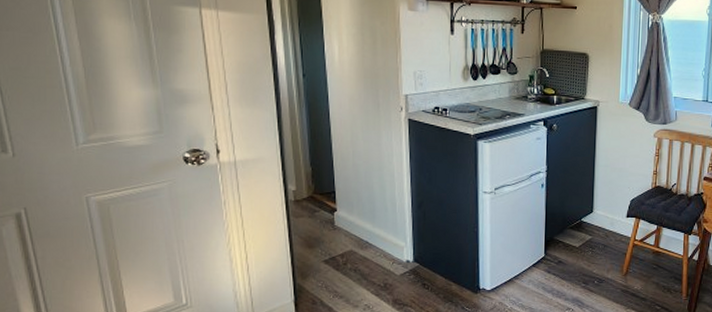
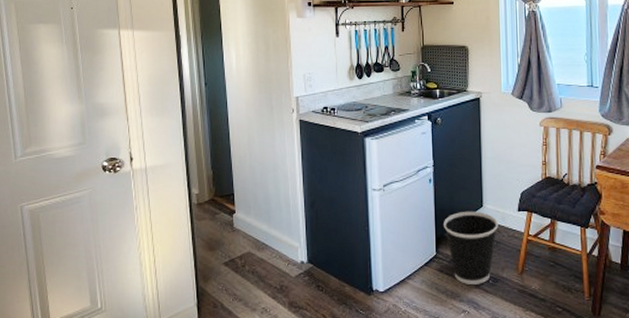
wastebasket: none [554,216,607,284] -> present [444,211,498,284]

